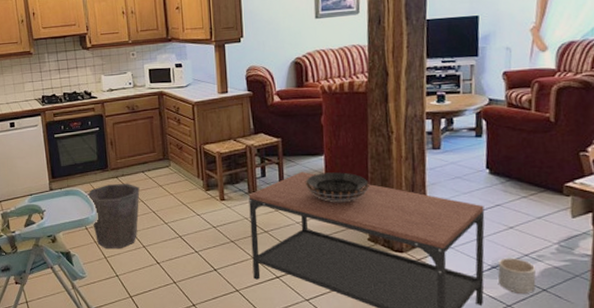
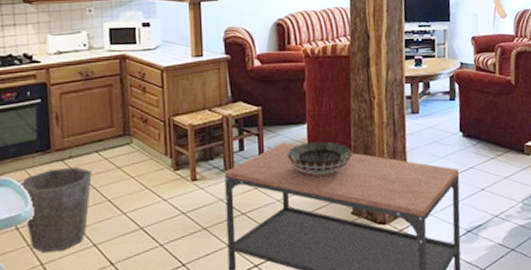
planter: present [498,258,536,293] -> none [472,219,506,256]

